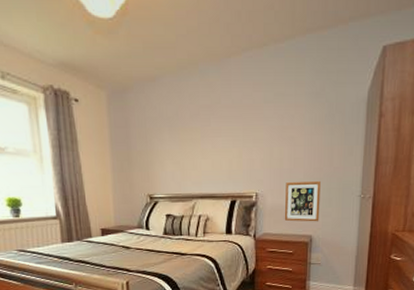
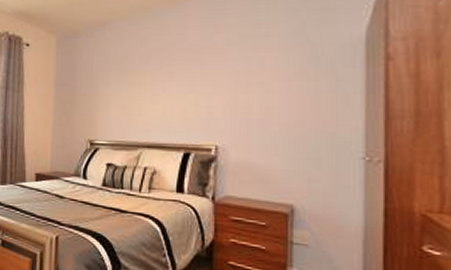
picture frame: present [284,181,320,222] -> none [253,135,304,188]

